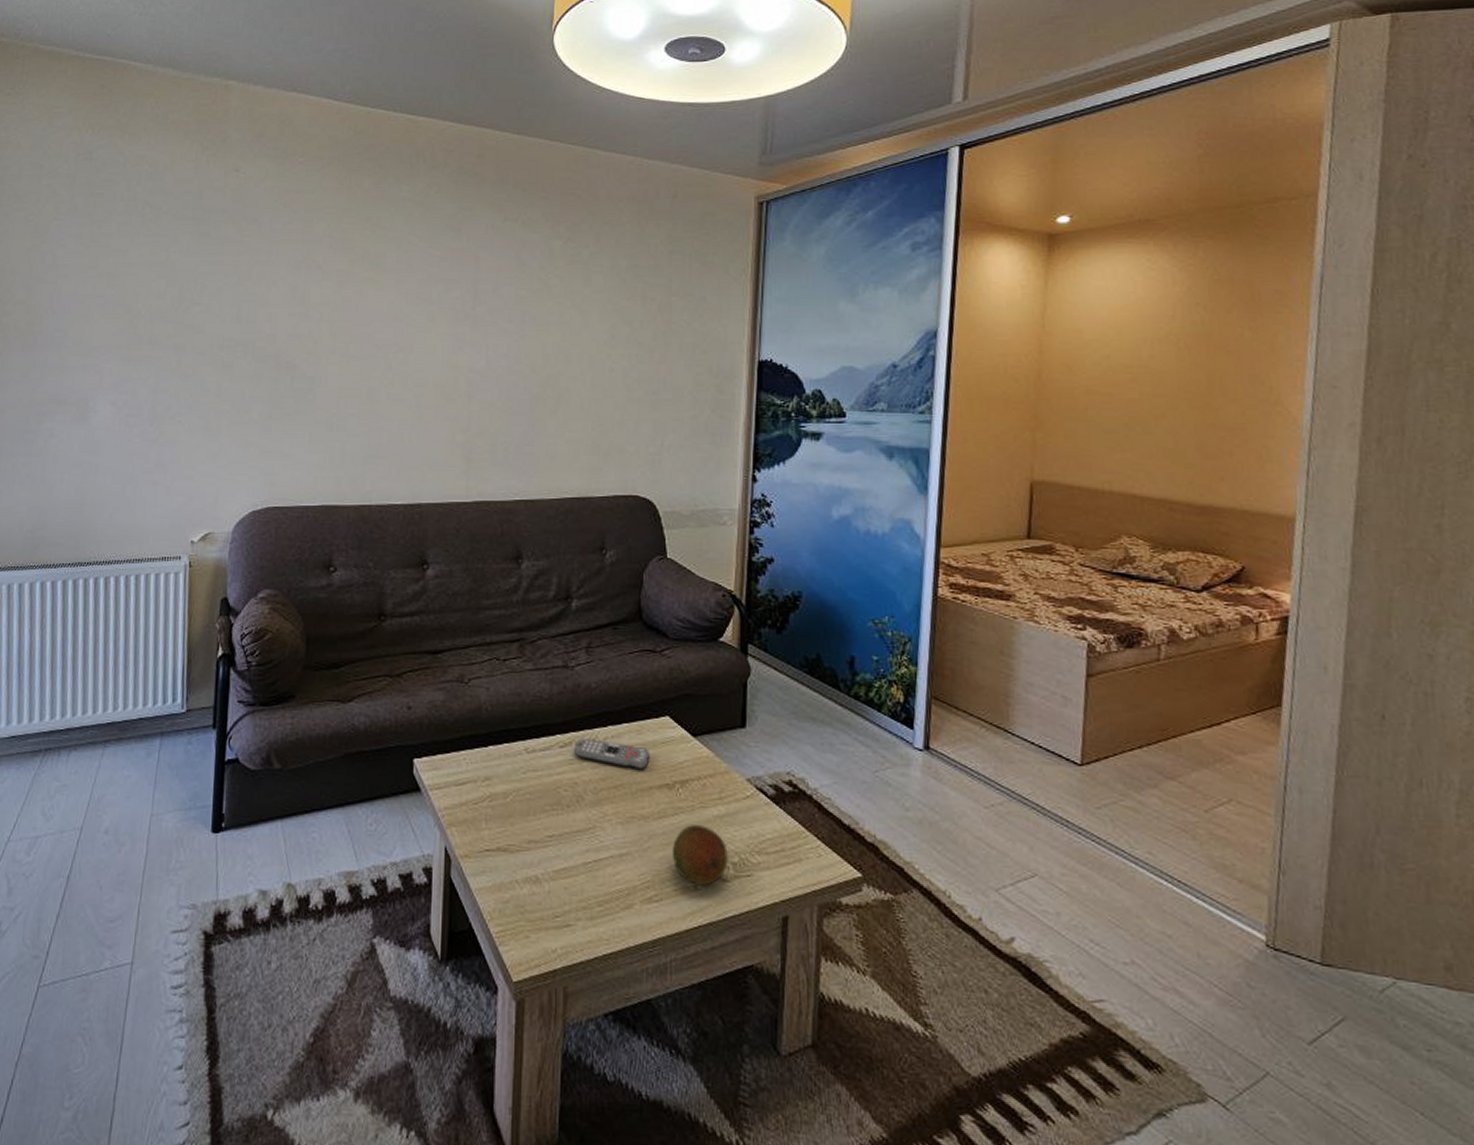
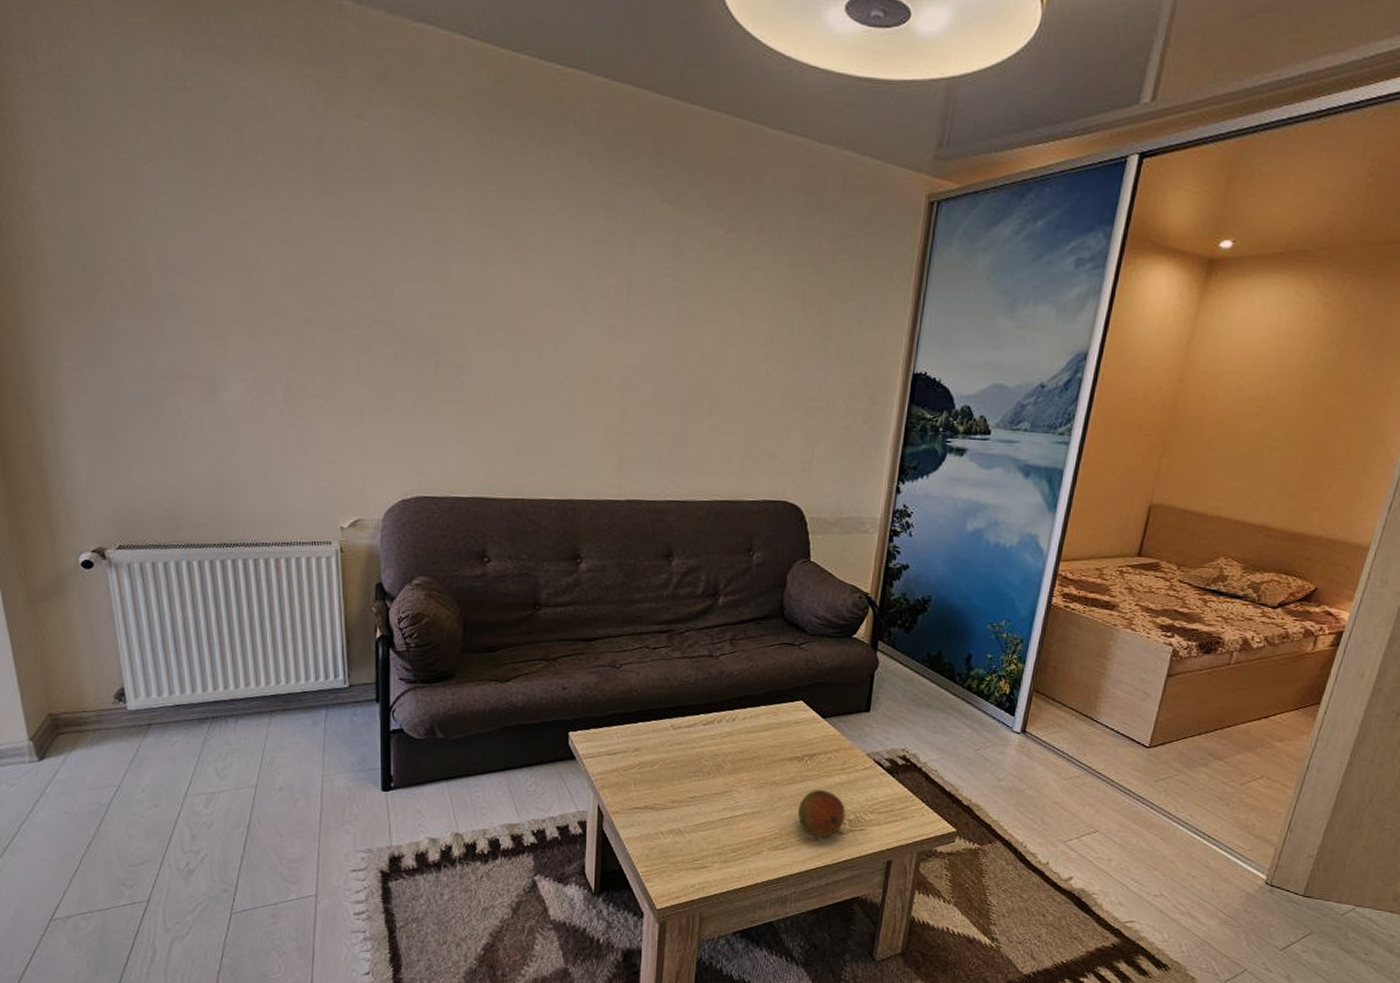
remote control: present [574,739,650,770] -> none [716,718,784,745]

